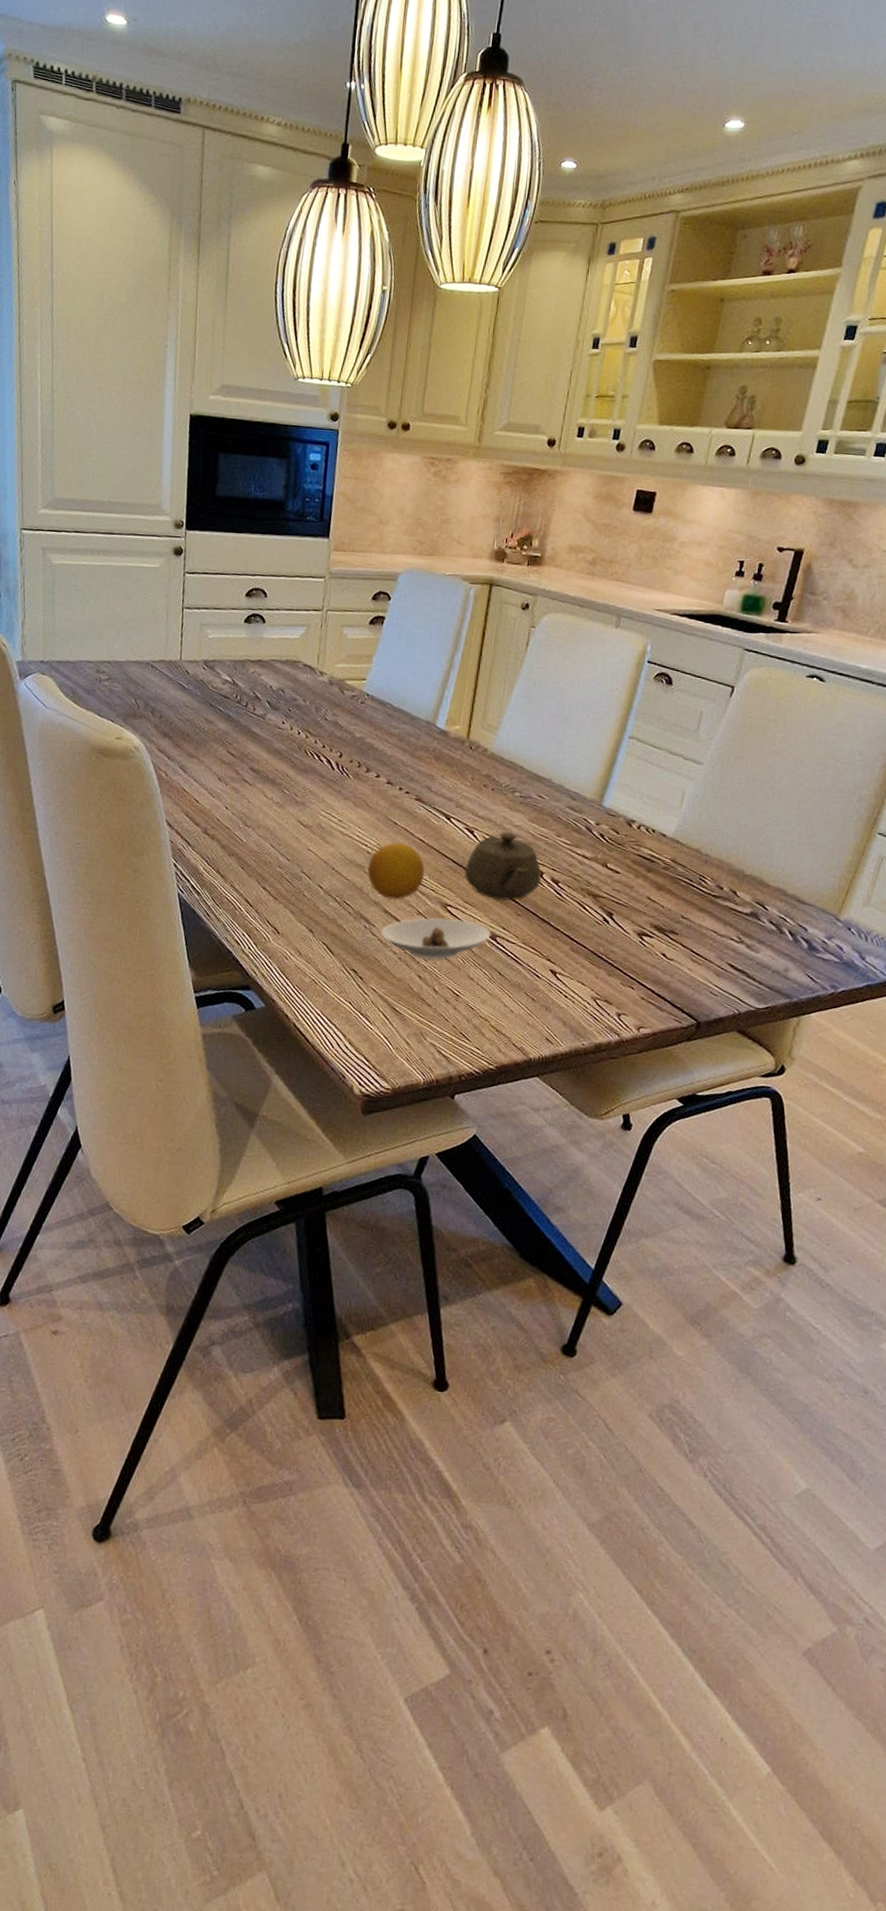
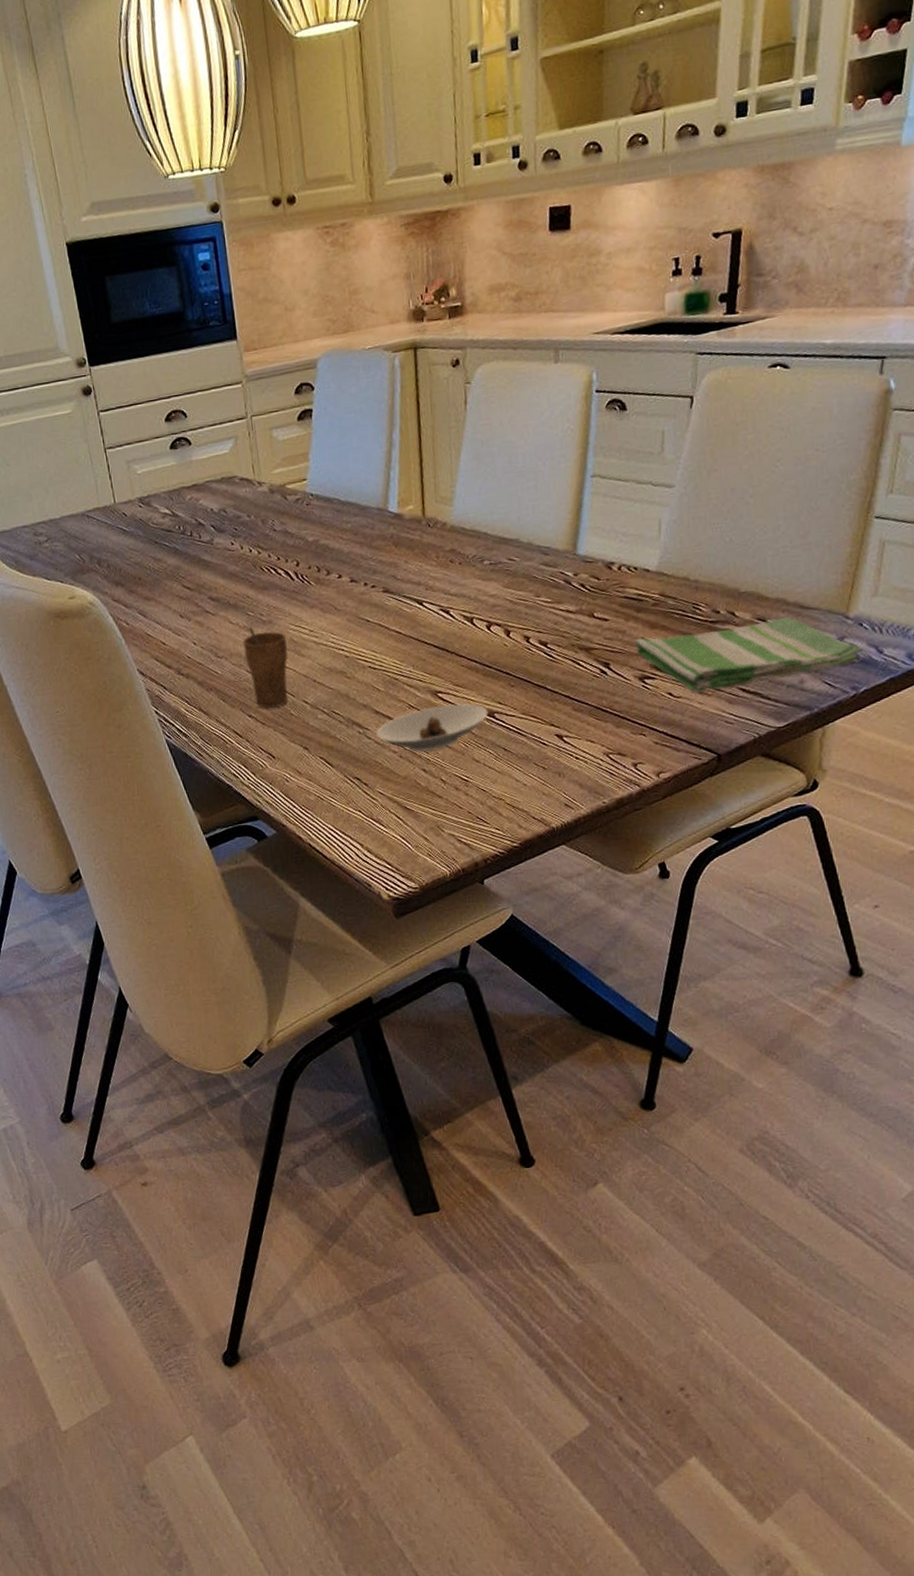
cup: none [271,804,316,887] -> present [243,627,289,709]
fruit: present [367,842,425,900] -> none [349,639,409,699]
teapot: present [464,831,541,901] -> none [447,603,529,676]
dish towel: none [639,896,848,964] -> present [634,617,863,693]

